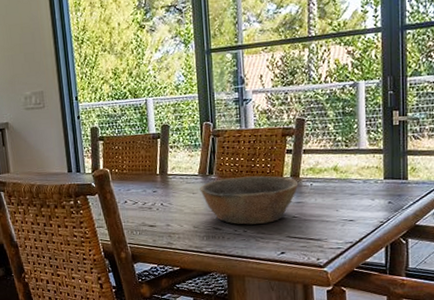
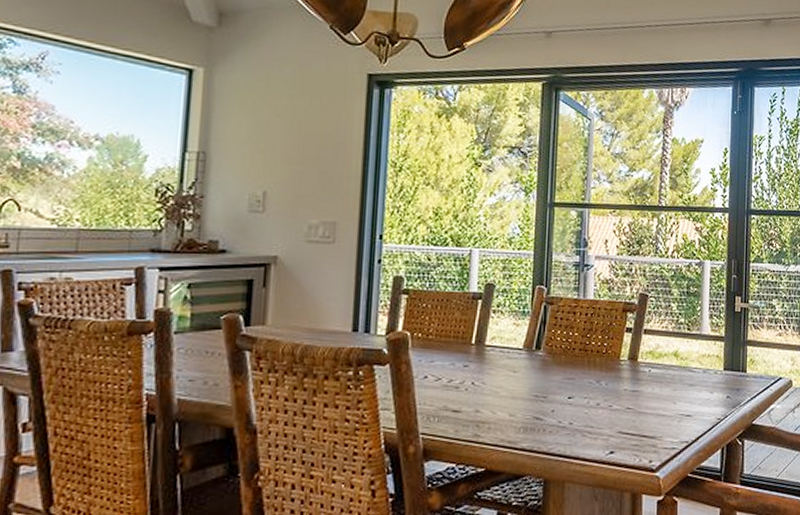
bowl: present [200,176,299,225] -> none [522,355,636,415]

